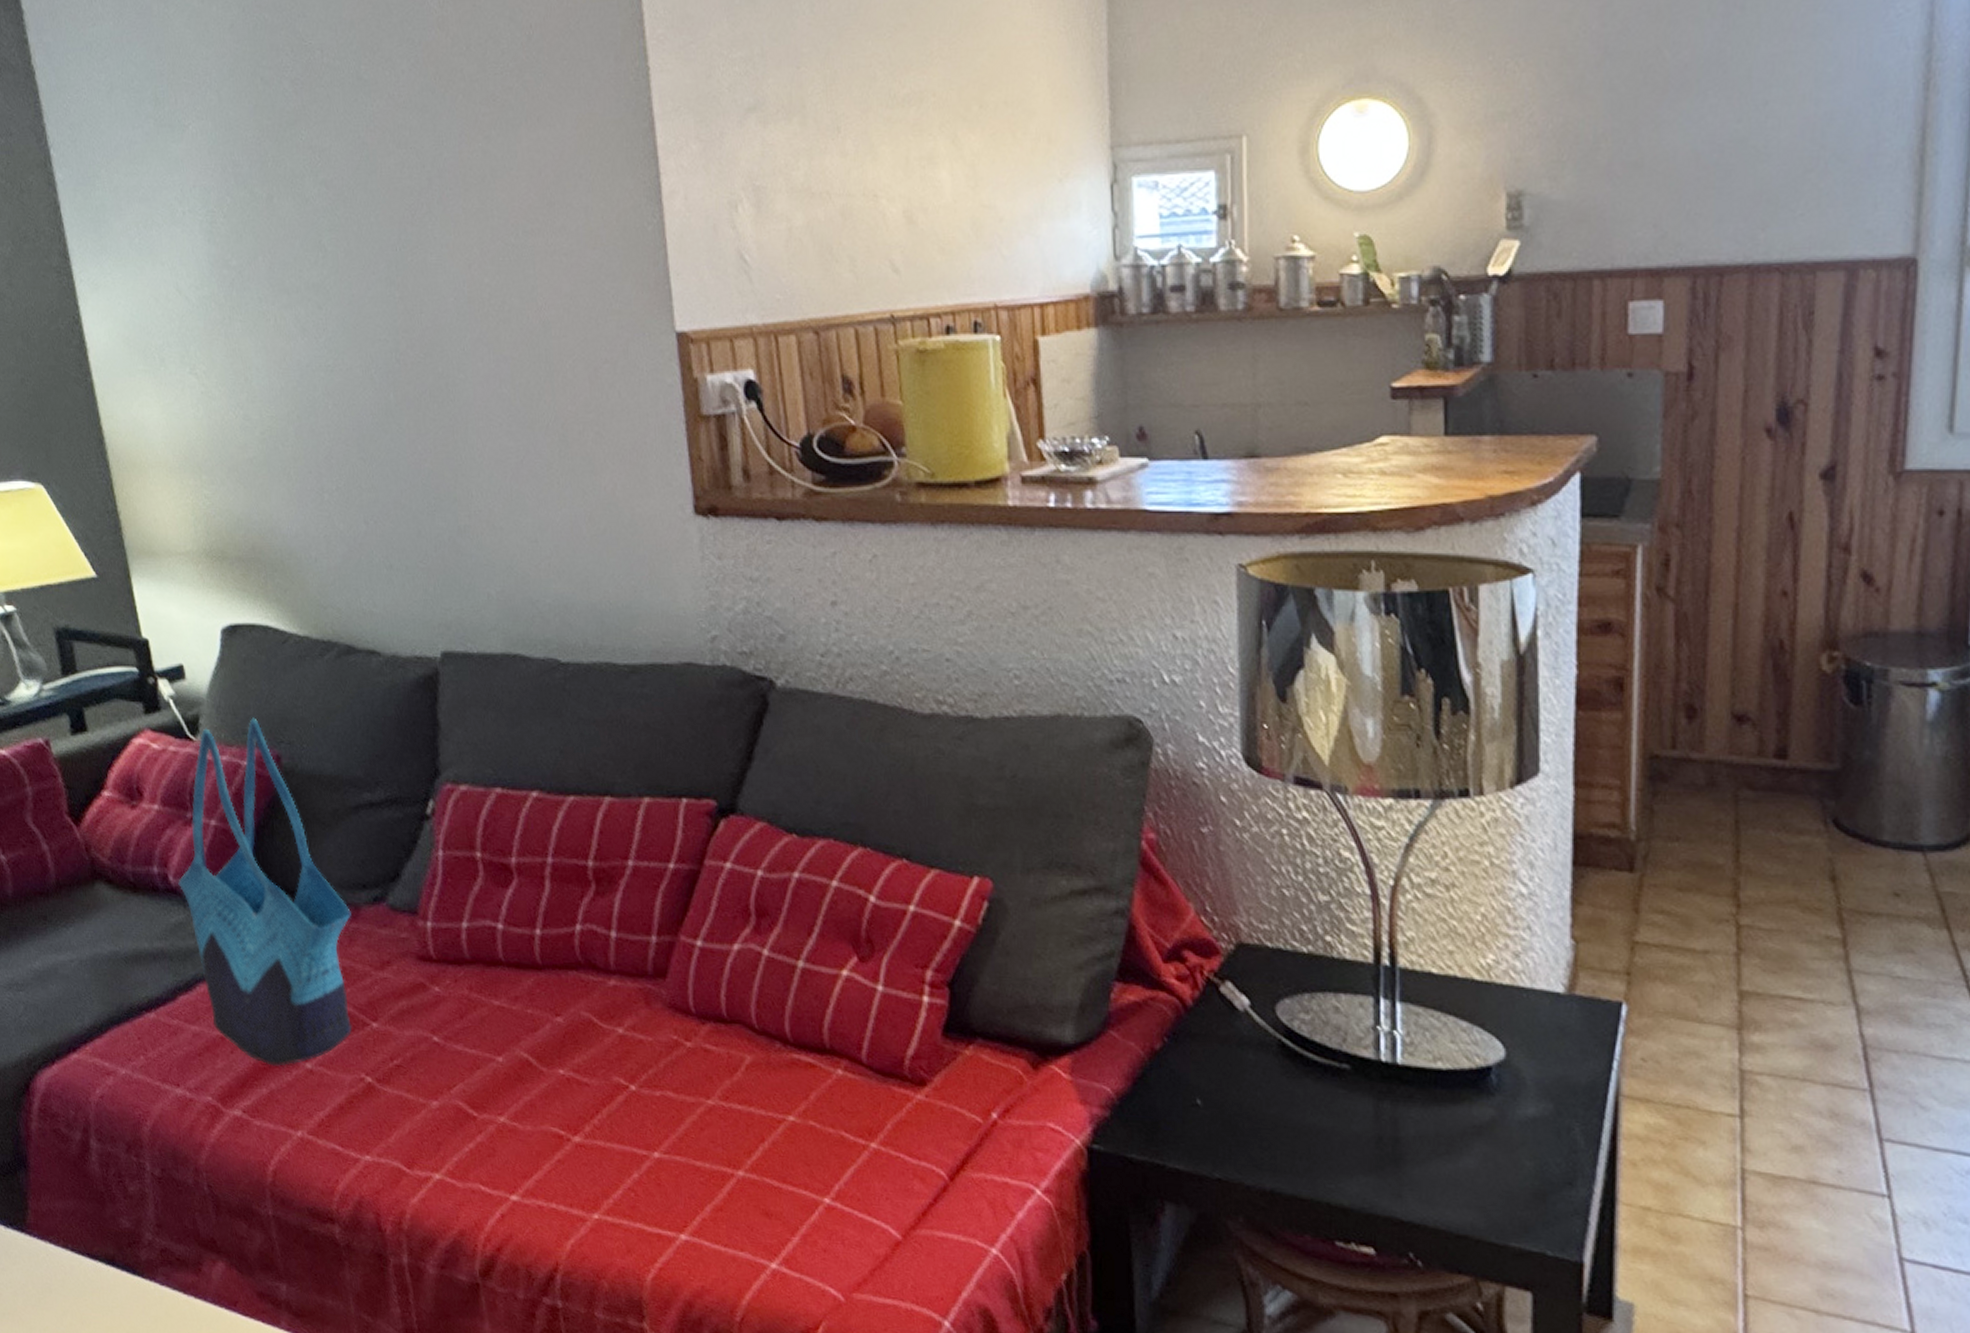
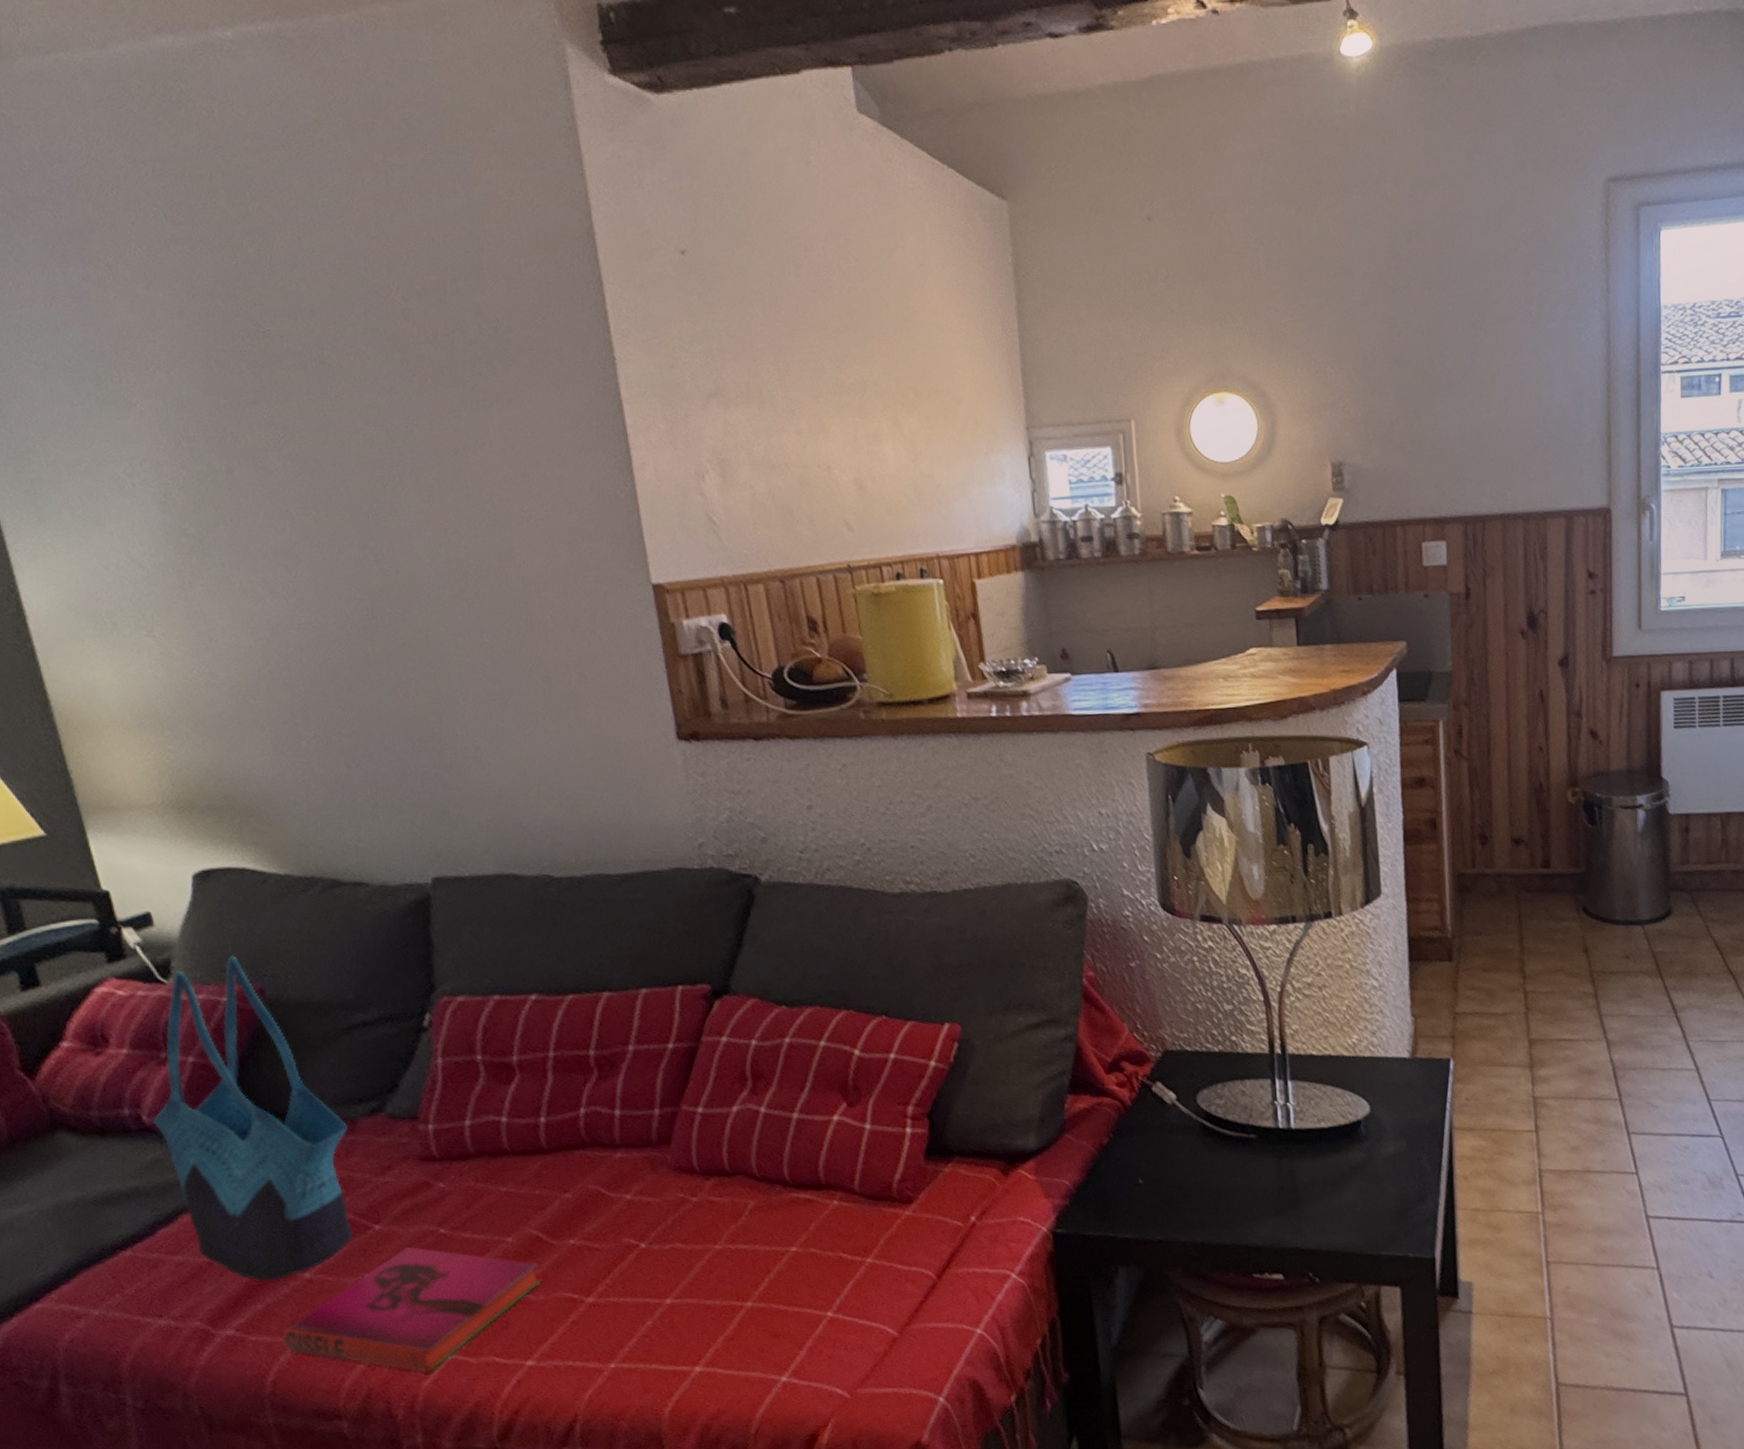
hardback book: none [284,1050,530,1190] -> present [282,1246,542,1373]

